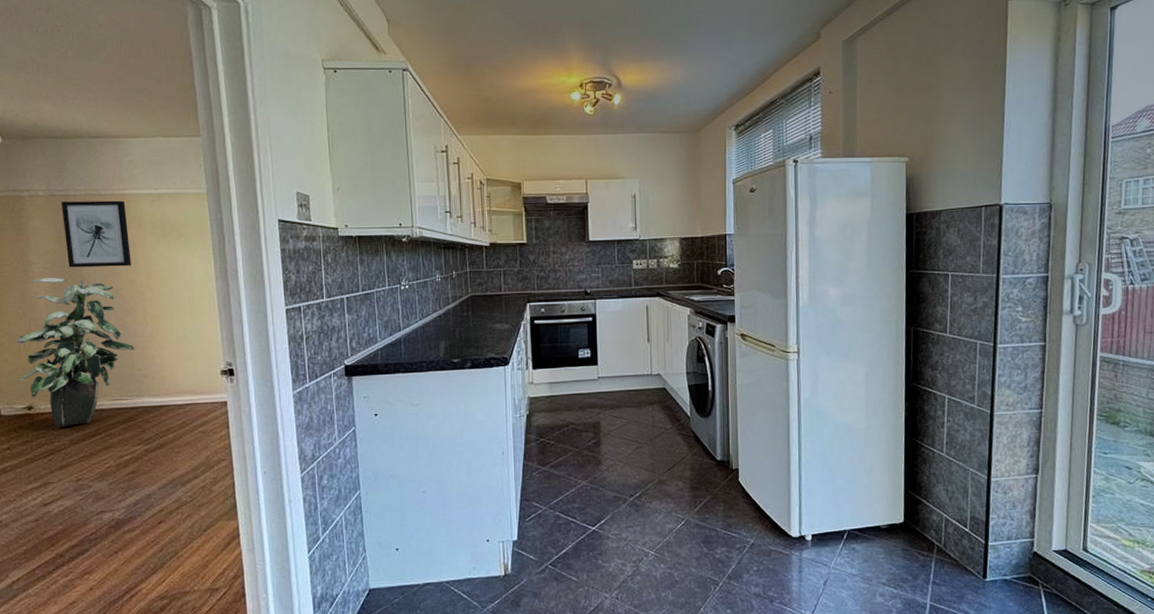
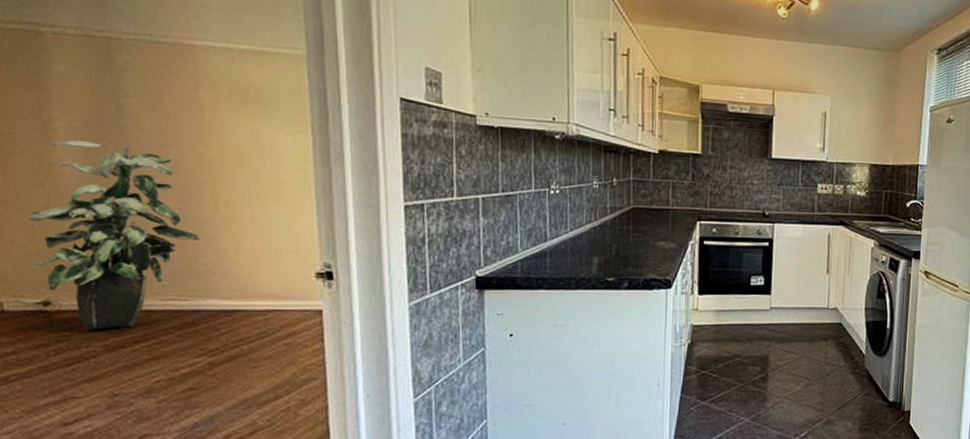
wall art: present [61,200,131,268] -> none [99,45,199,137]

